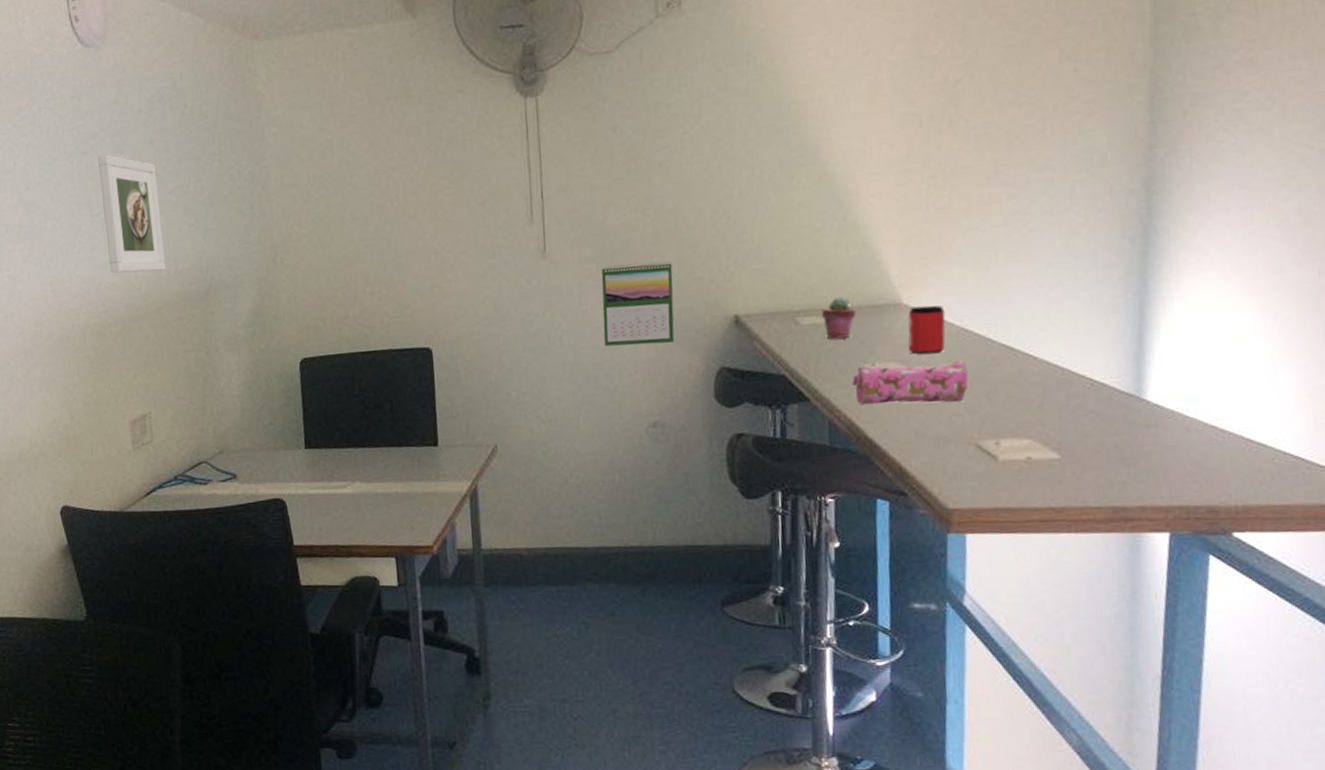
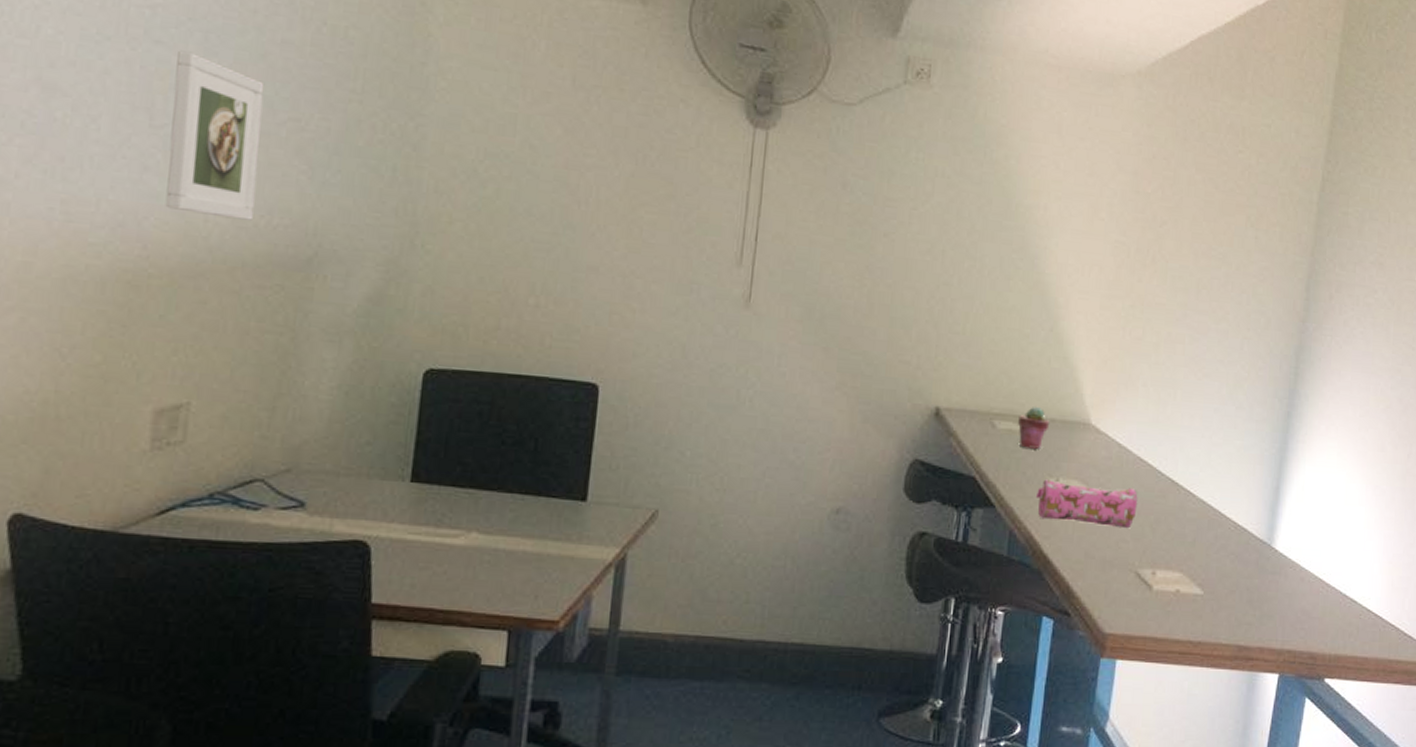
calendar: present [601,261,675,347] -> none [799,330,882,426]
can: present [908,305,946,355] -> none [1091,428,1126,478]

